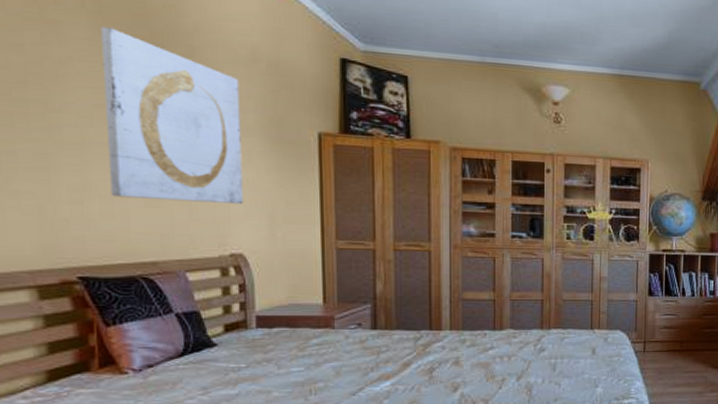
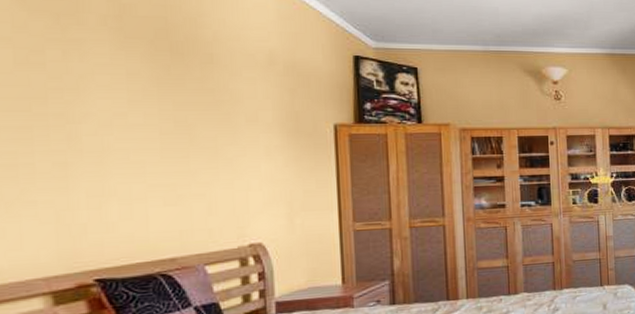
wall art: present [101,27,244,205] -> none [122,42,263,199]

